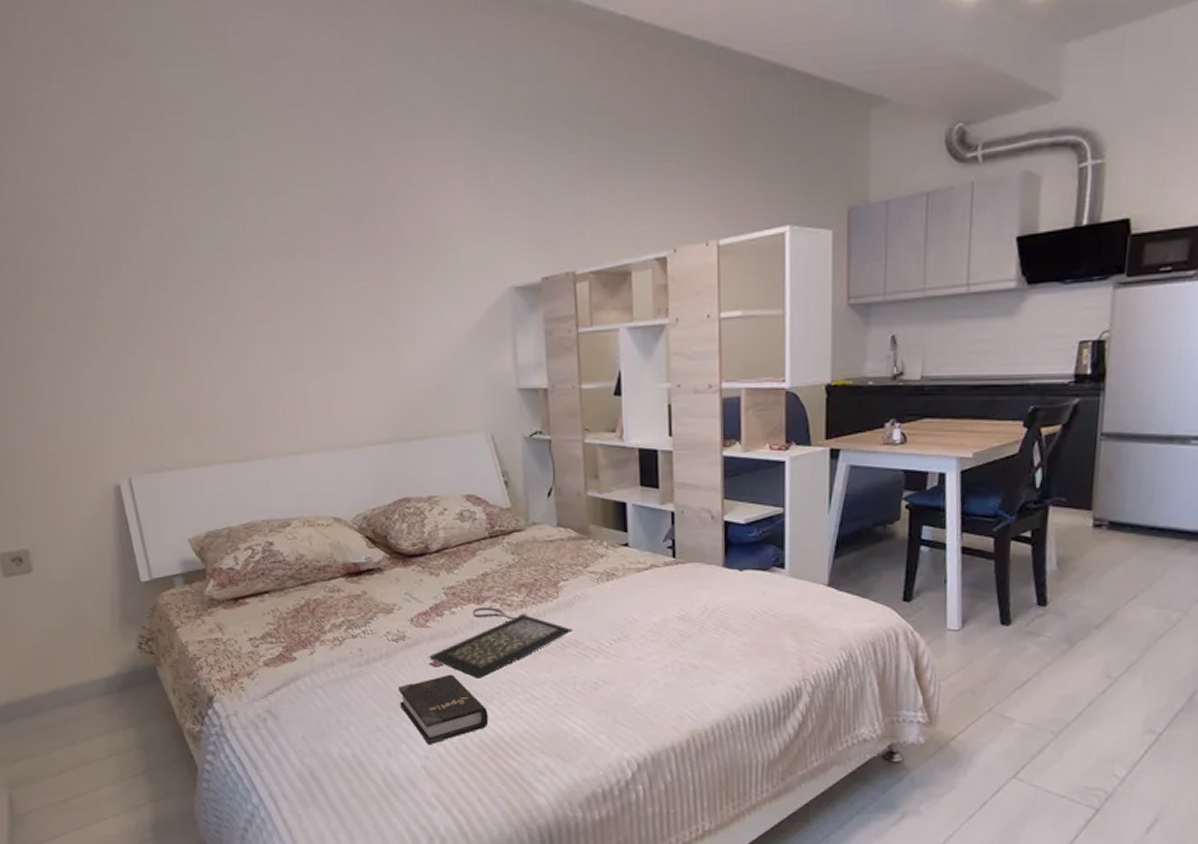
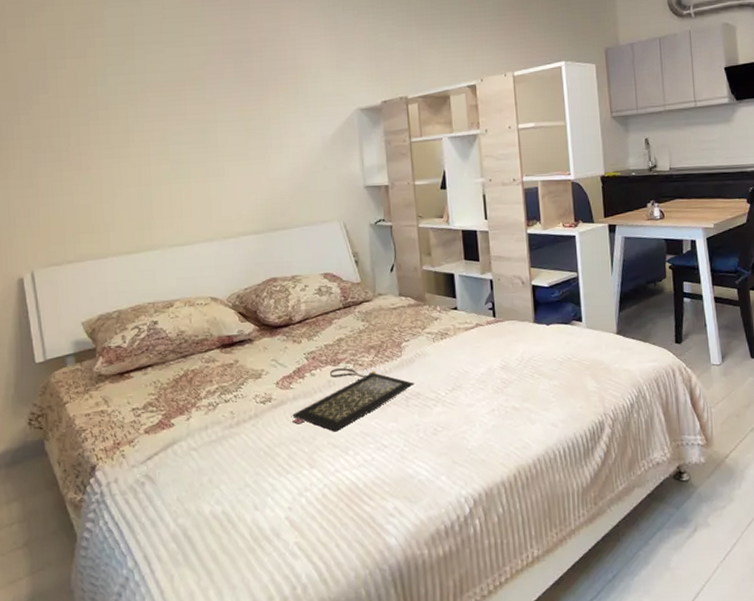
hardback book: present [399,674,489,745] -> none [265,430,345,497]

